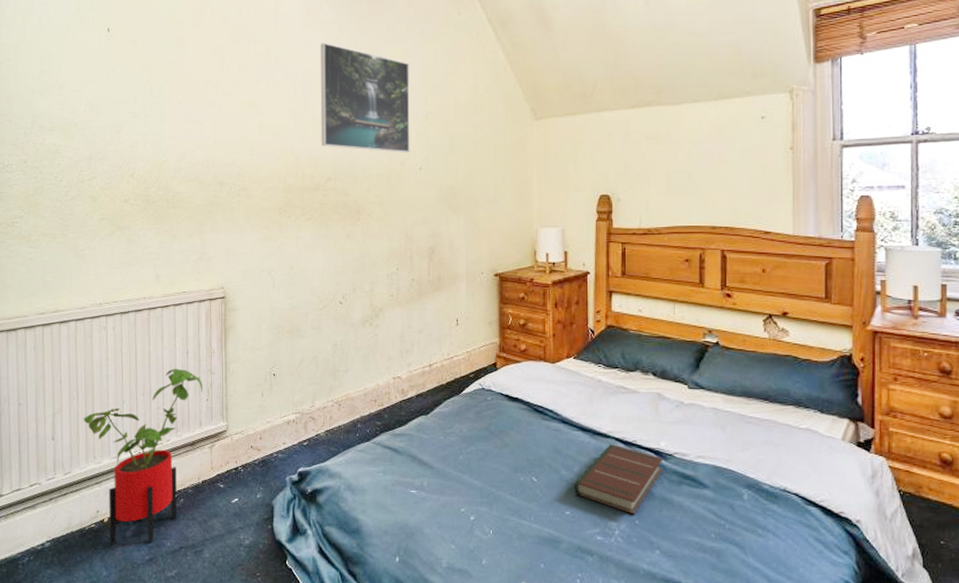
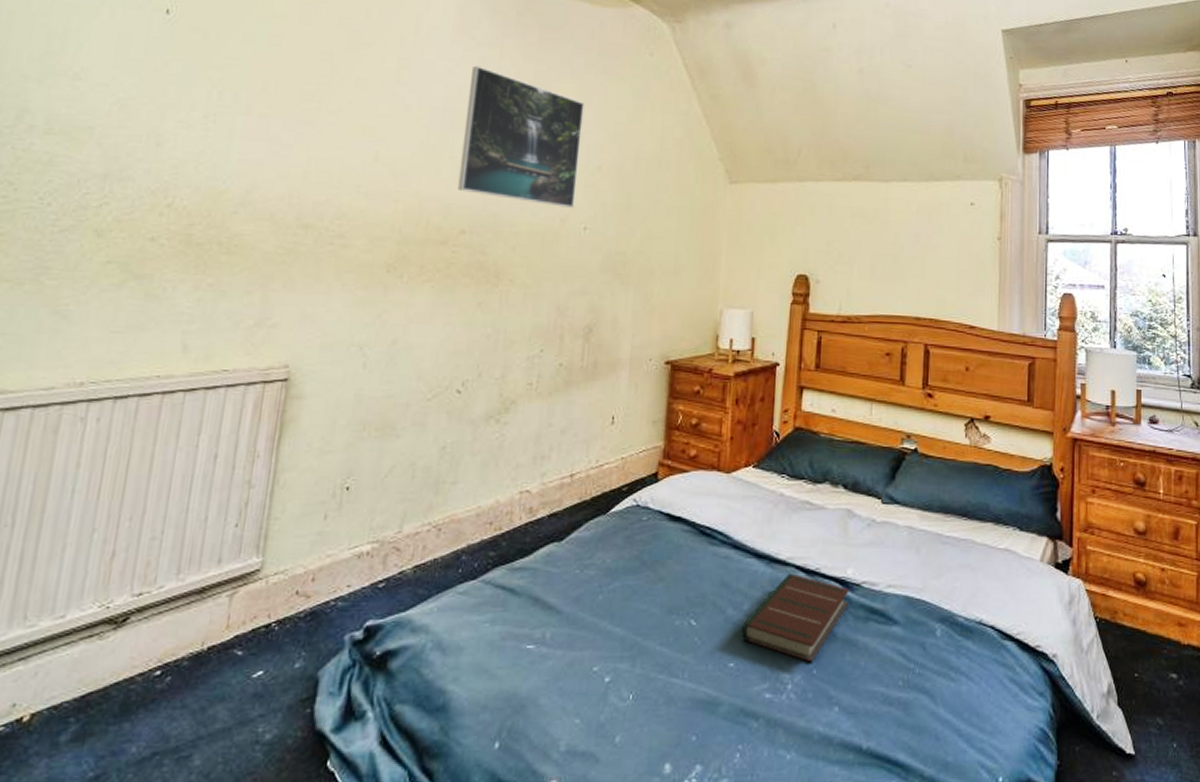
house plant: present [83,368,202,545] -> none [16,479,233,758]

